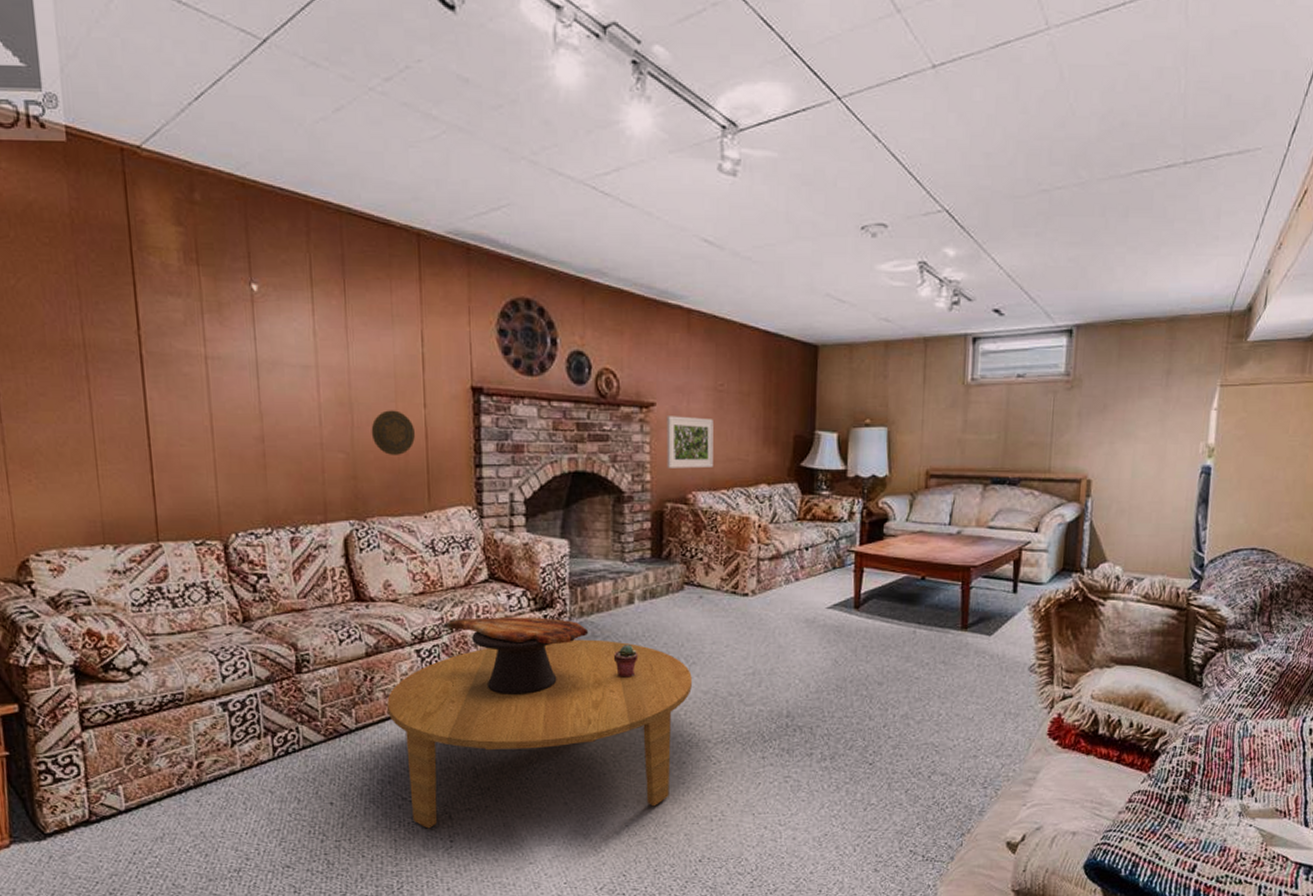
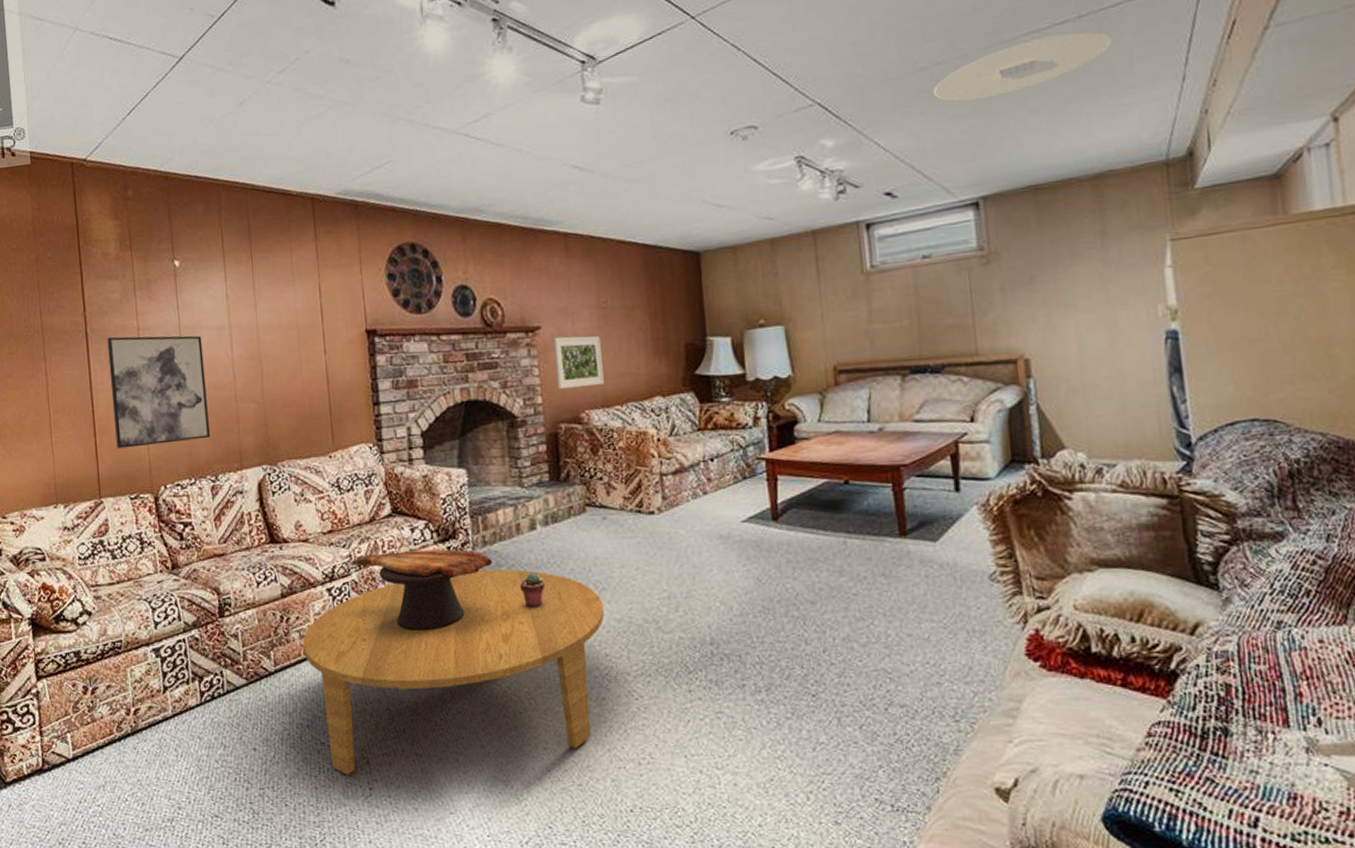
wall art: none [167,362,290,489] -> present [107,335,210,449]
decorative plate: present [371,410,415,456] -> none [278,359,318,402]
ceiling light: none [1050,177,1208,230] -> present [933,31,1112,102]

